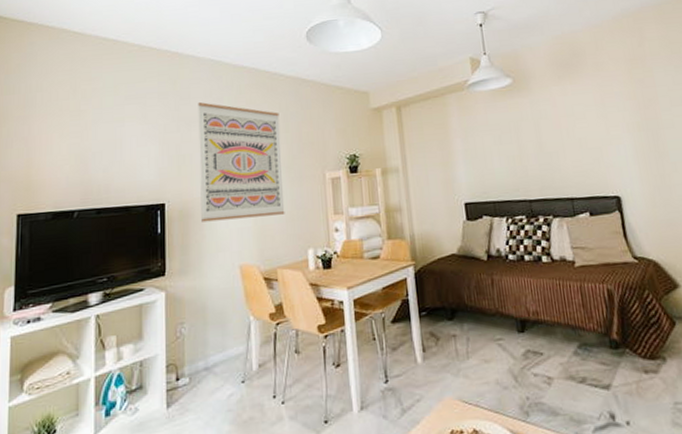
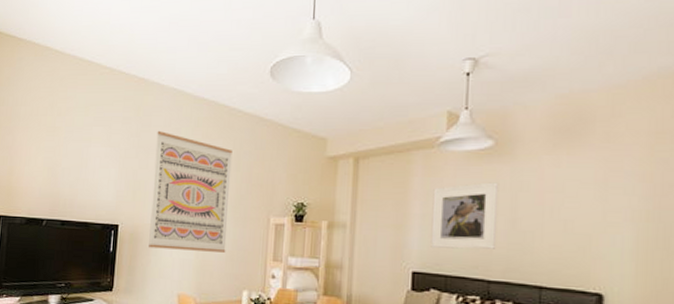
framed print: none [470,114,530,178] -> present [430,182,499,250]

